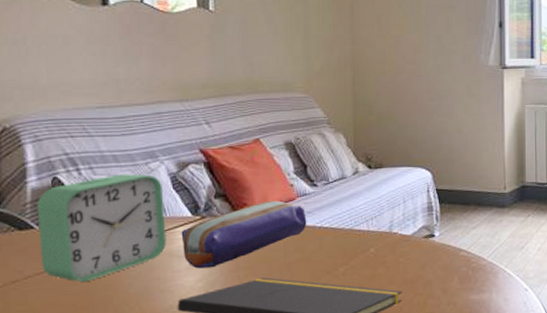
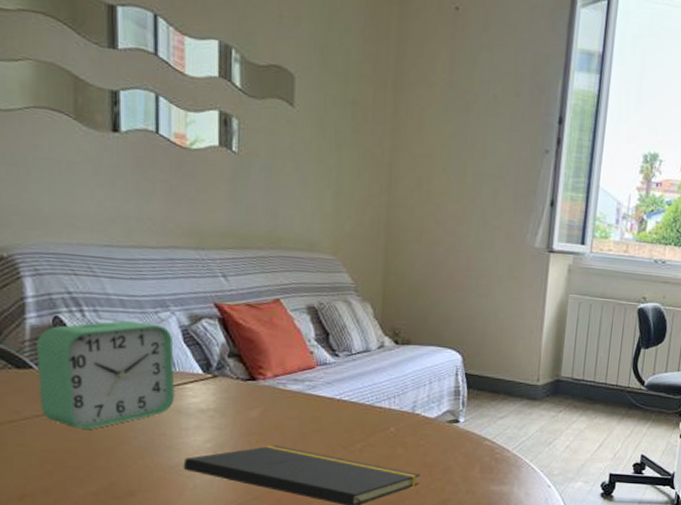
pencil case: present [181,201,307,269] -> none [190,366,326,430]

